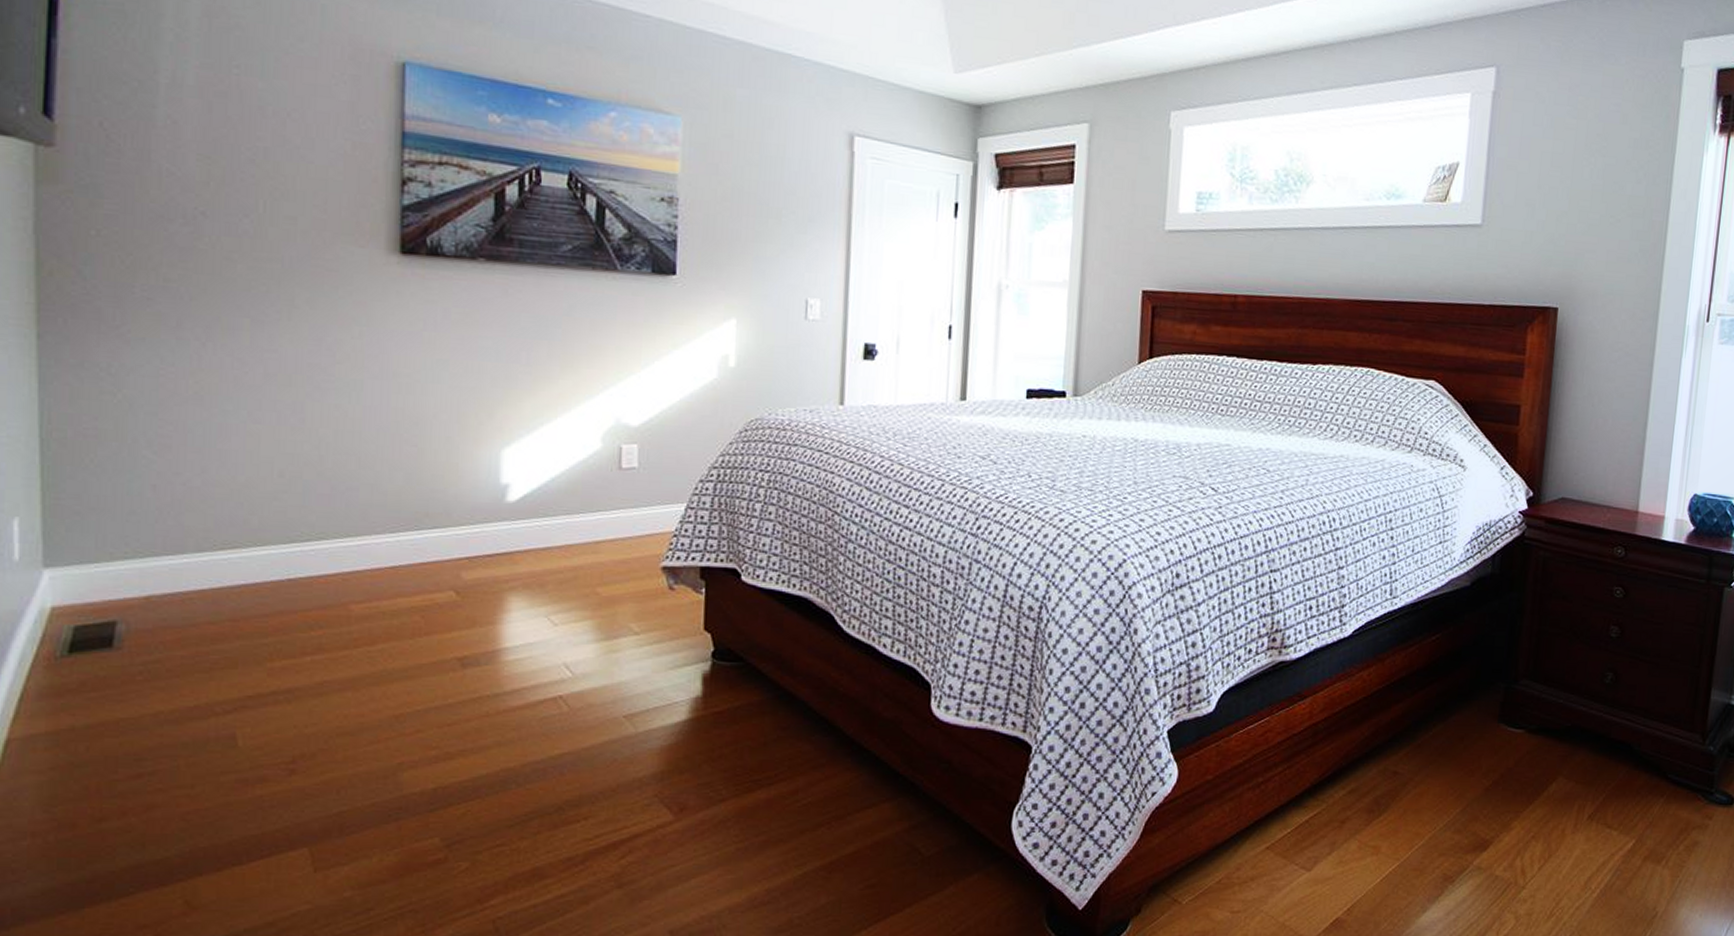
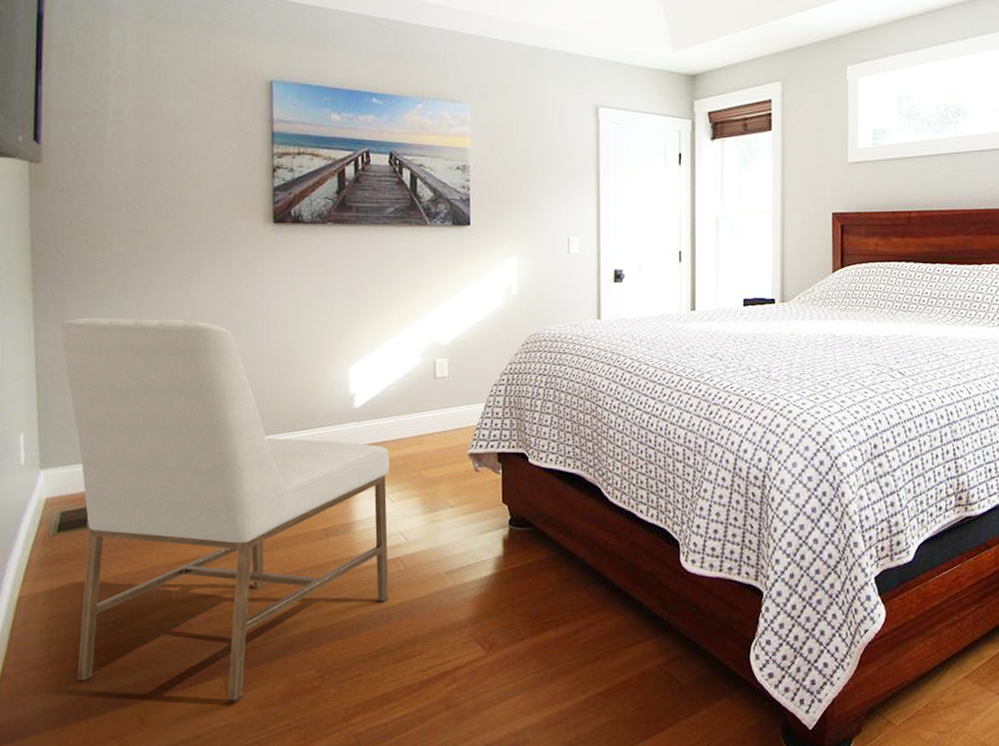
chair: none [78,364,554,879] -> present [60,317,390,702]

